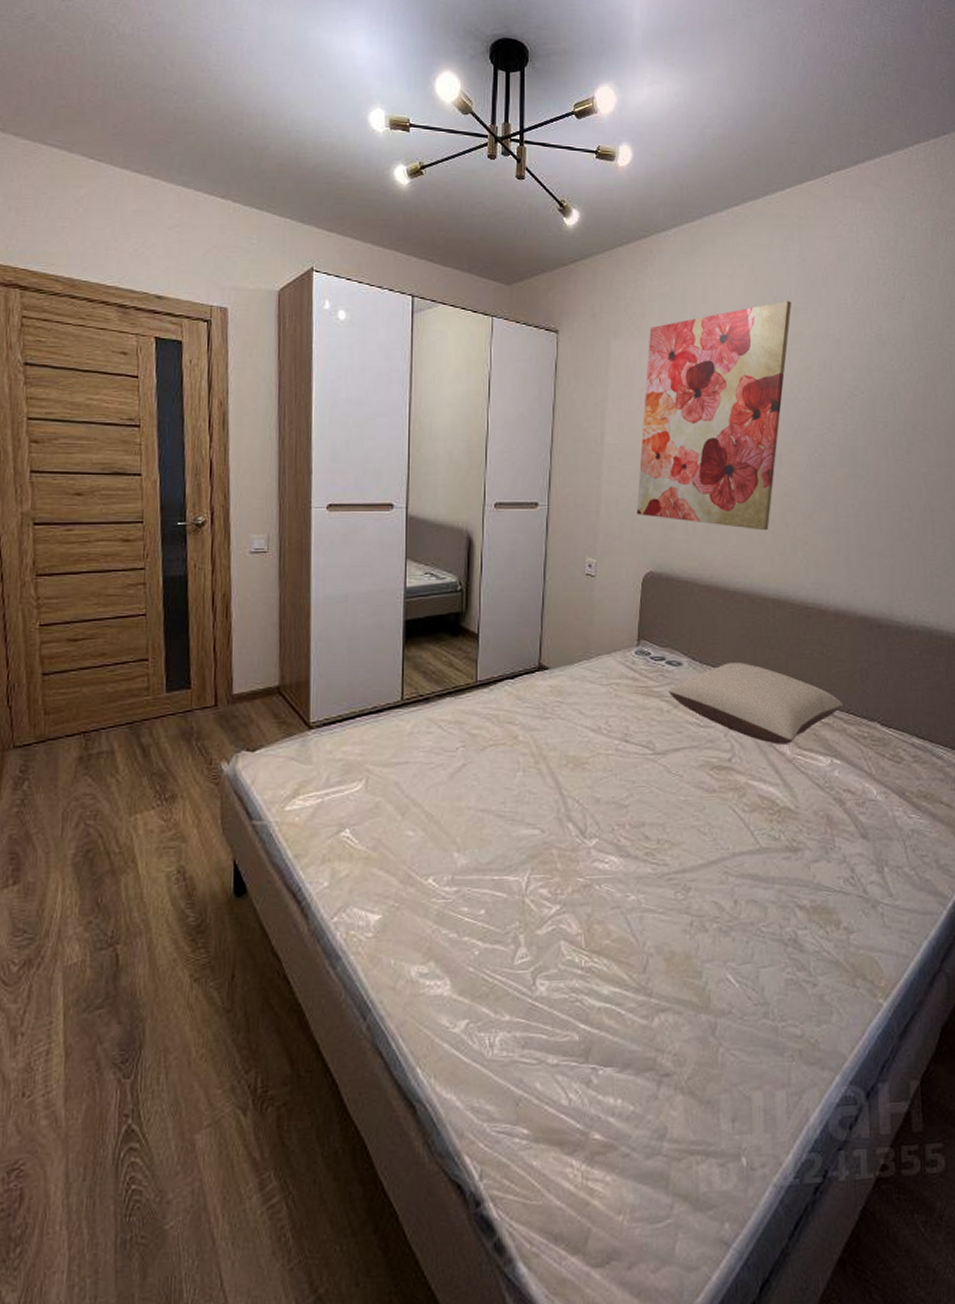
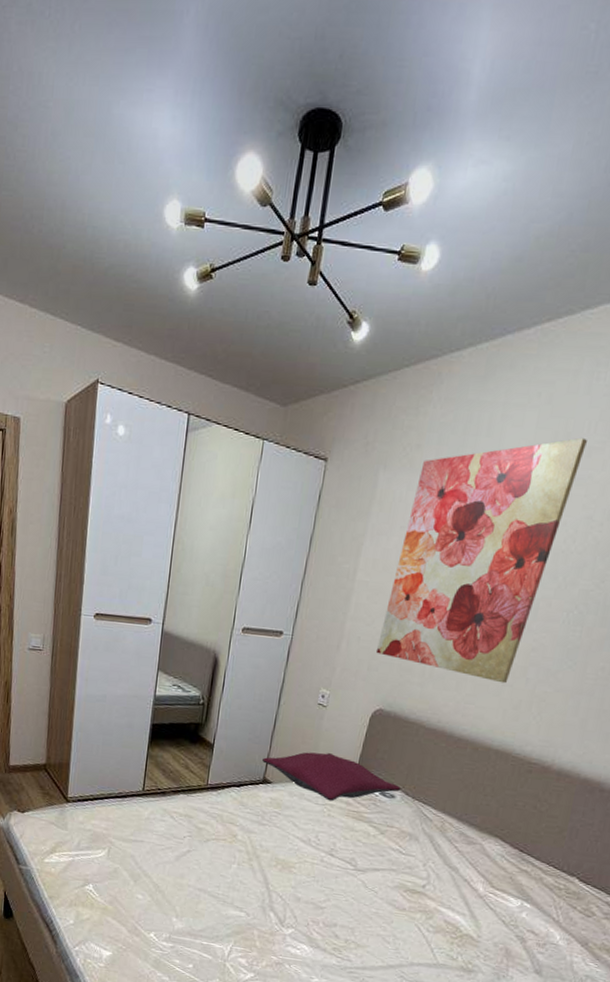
pillow: none [535,626,687,679] -> present [262,752,401,801]
pillow: present [668,663,844,745] -> none [377,802,546,883]

